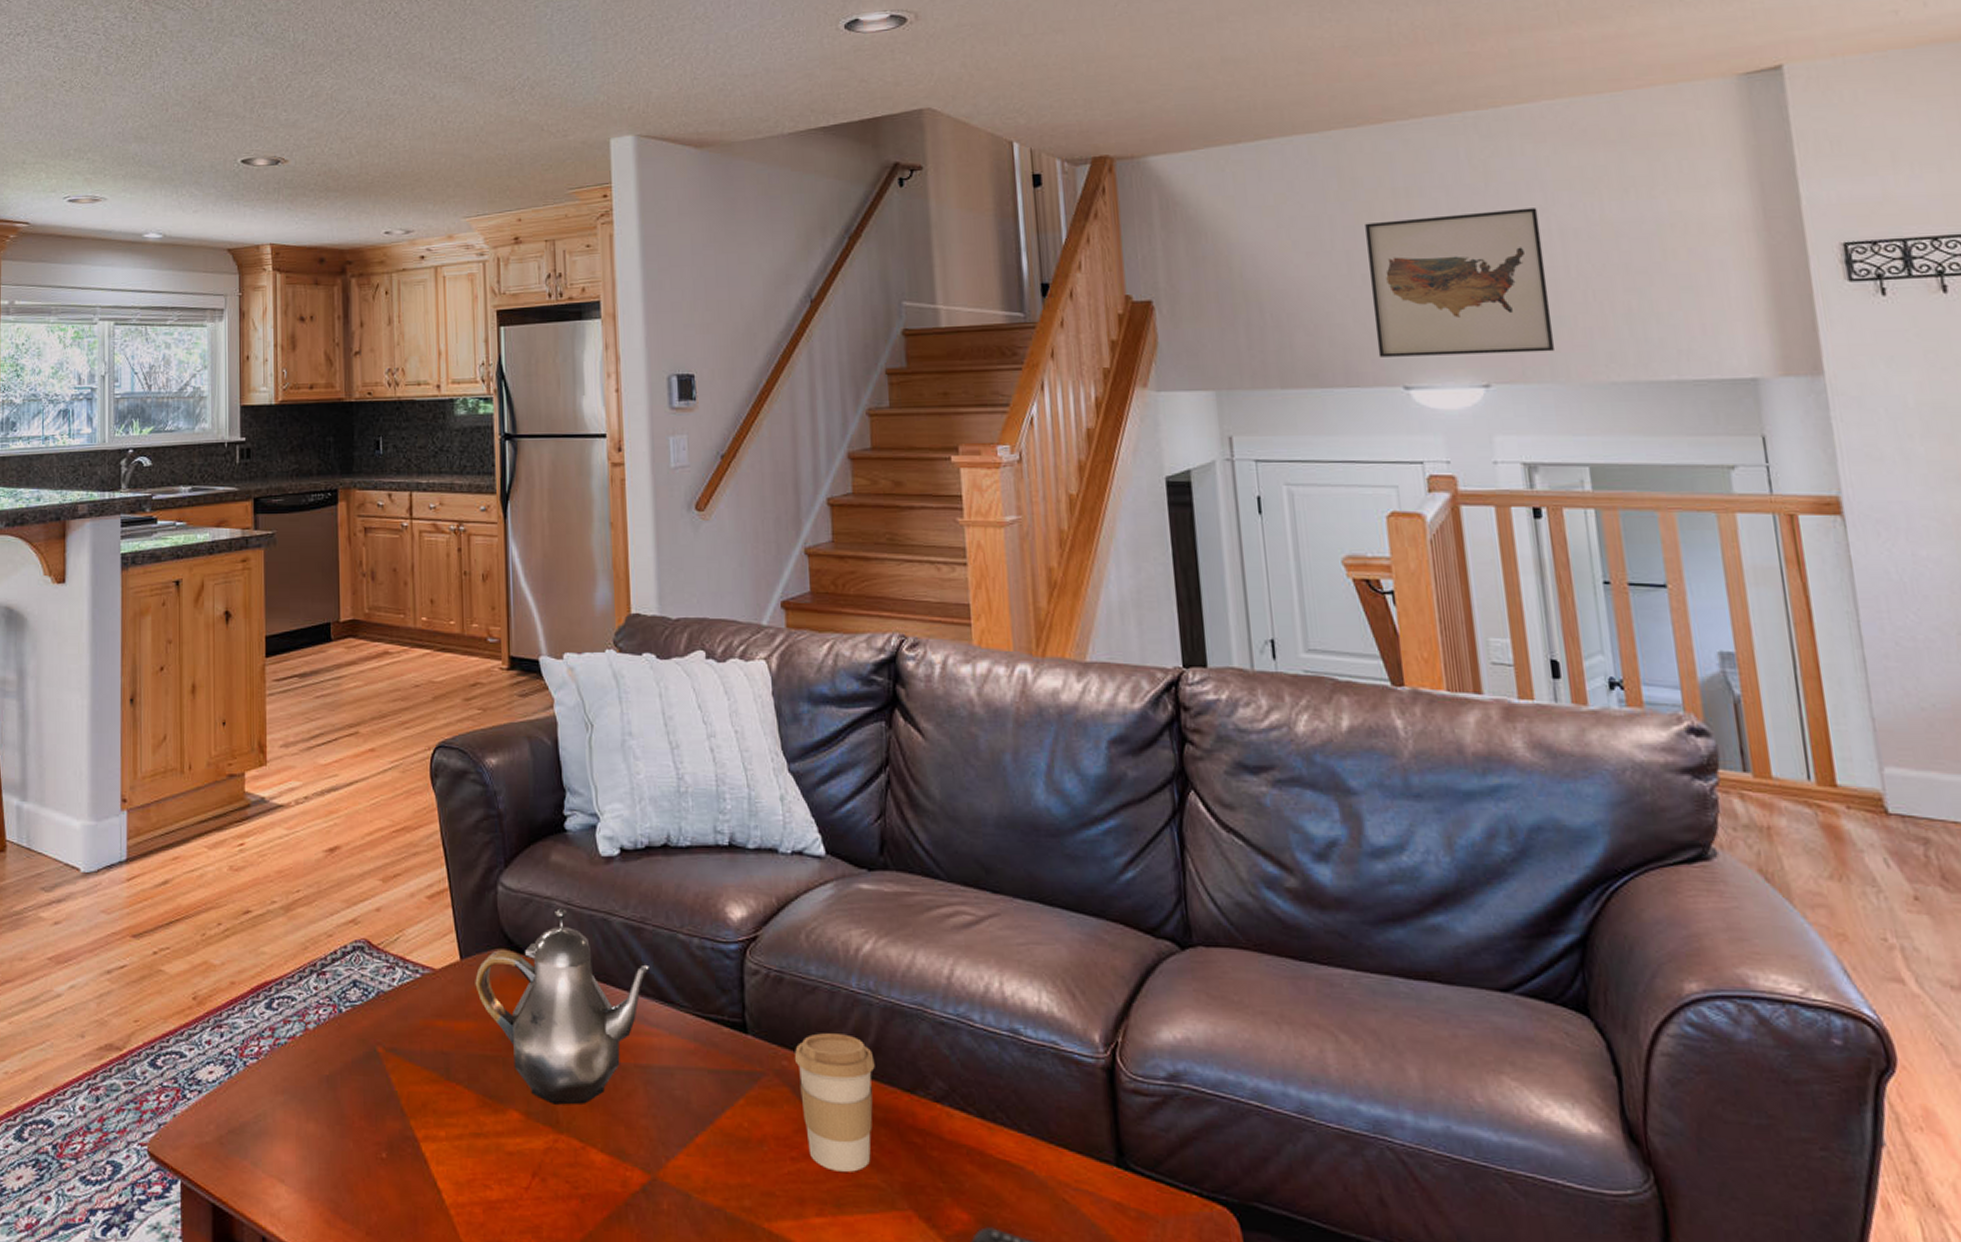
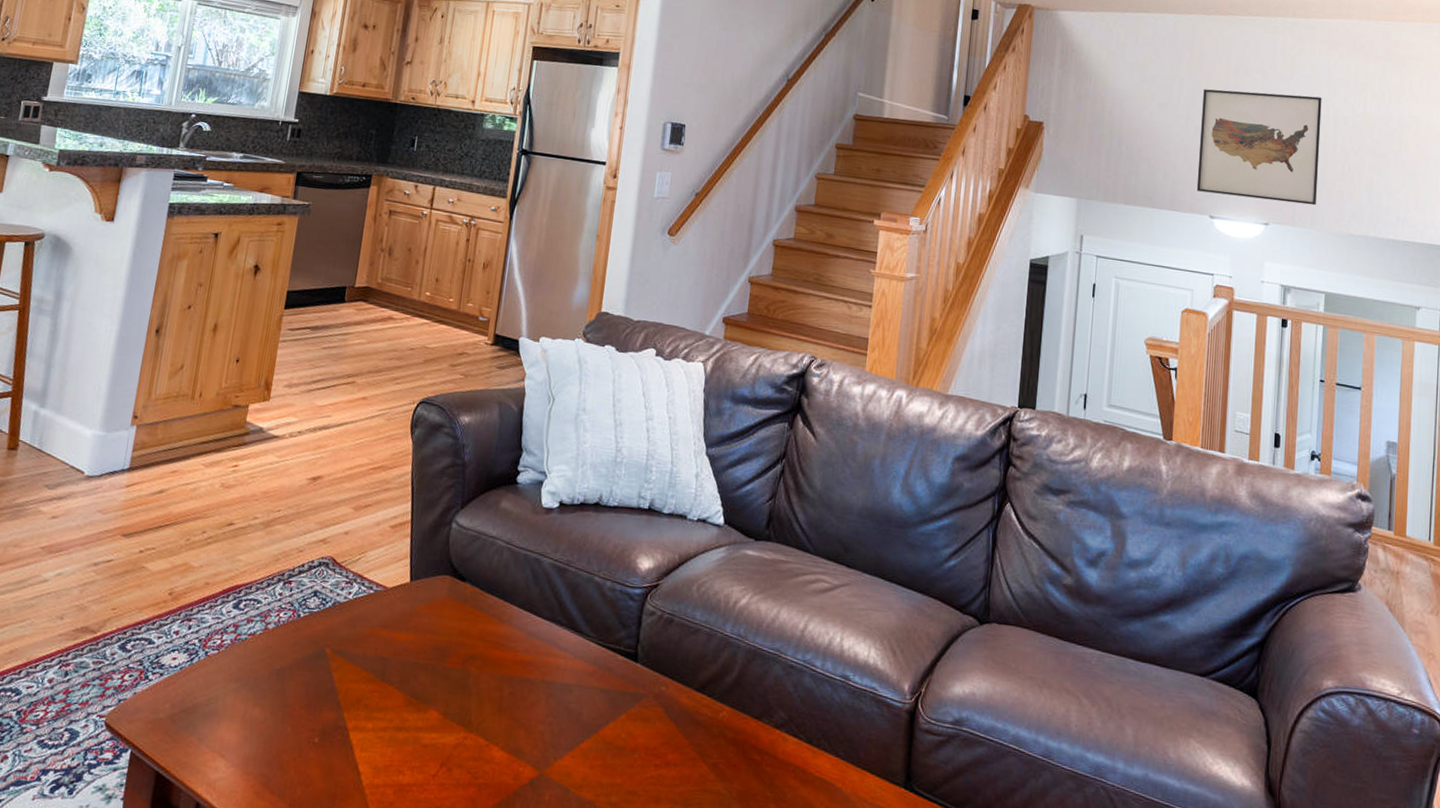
teapot: present [475,907,651,1105] -> none [419,545,568,710]
coffee cup: present [794,1033,875,1172] -> none [670,666,734,780]

